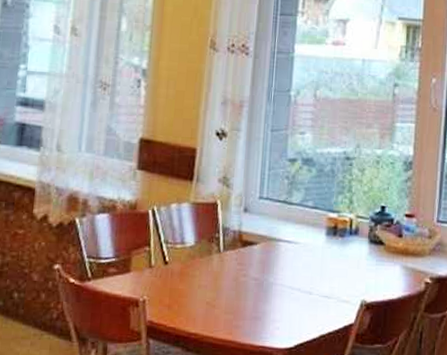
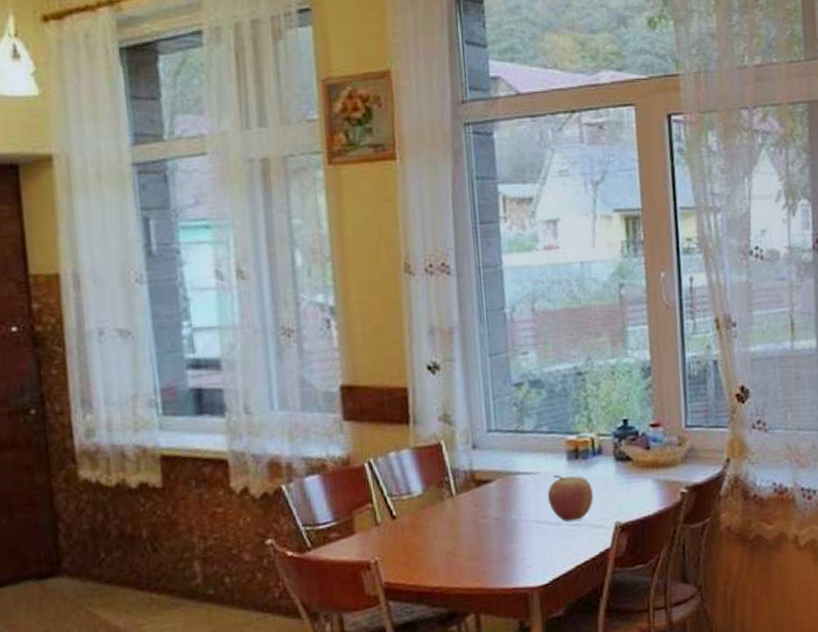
fruit: none [304,247,346,292] -> present [548,474,594,522]

